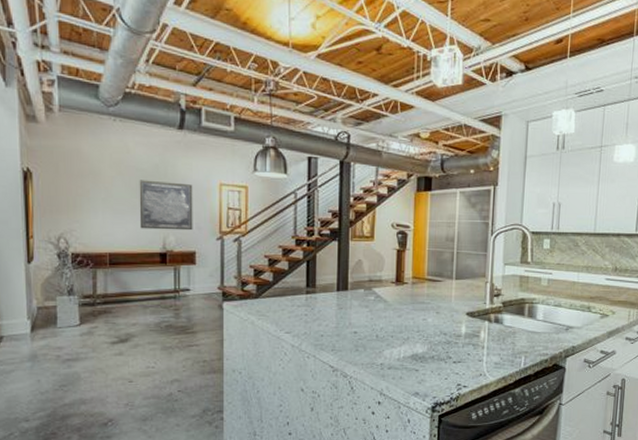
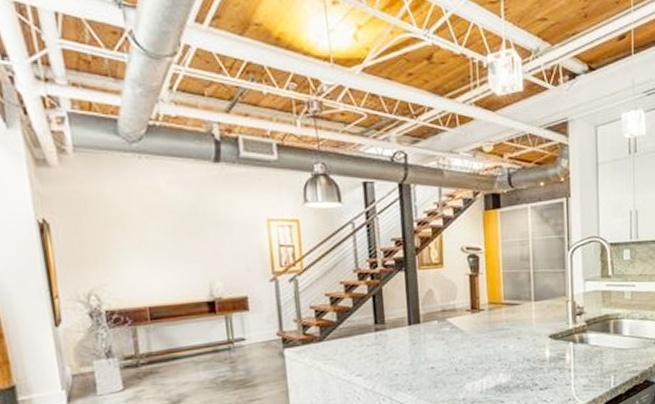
wall art: present [139,180,193,231] -> none [175,221,242,277]

